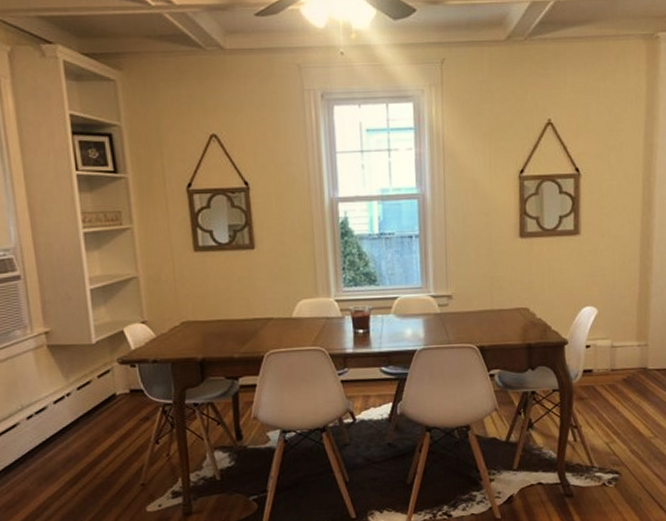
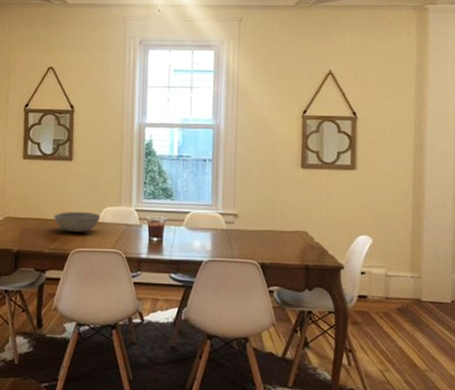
bowl: none [241,308,295,332] -> present [54,212,100,233]

